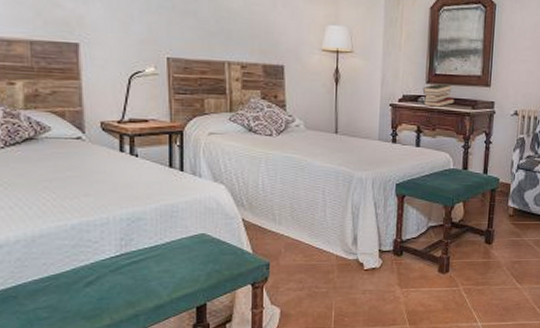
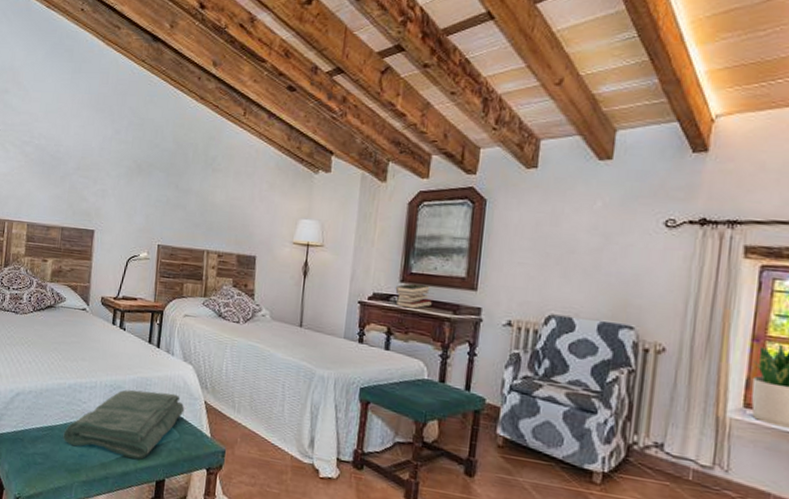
towel: none [72,216,221,291] -> present [63,389,185,460]

